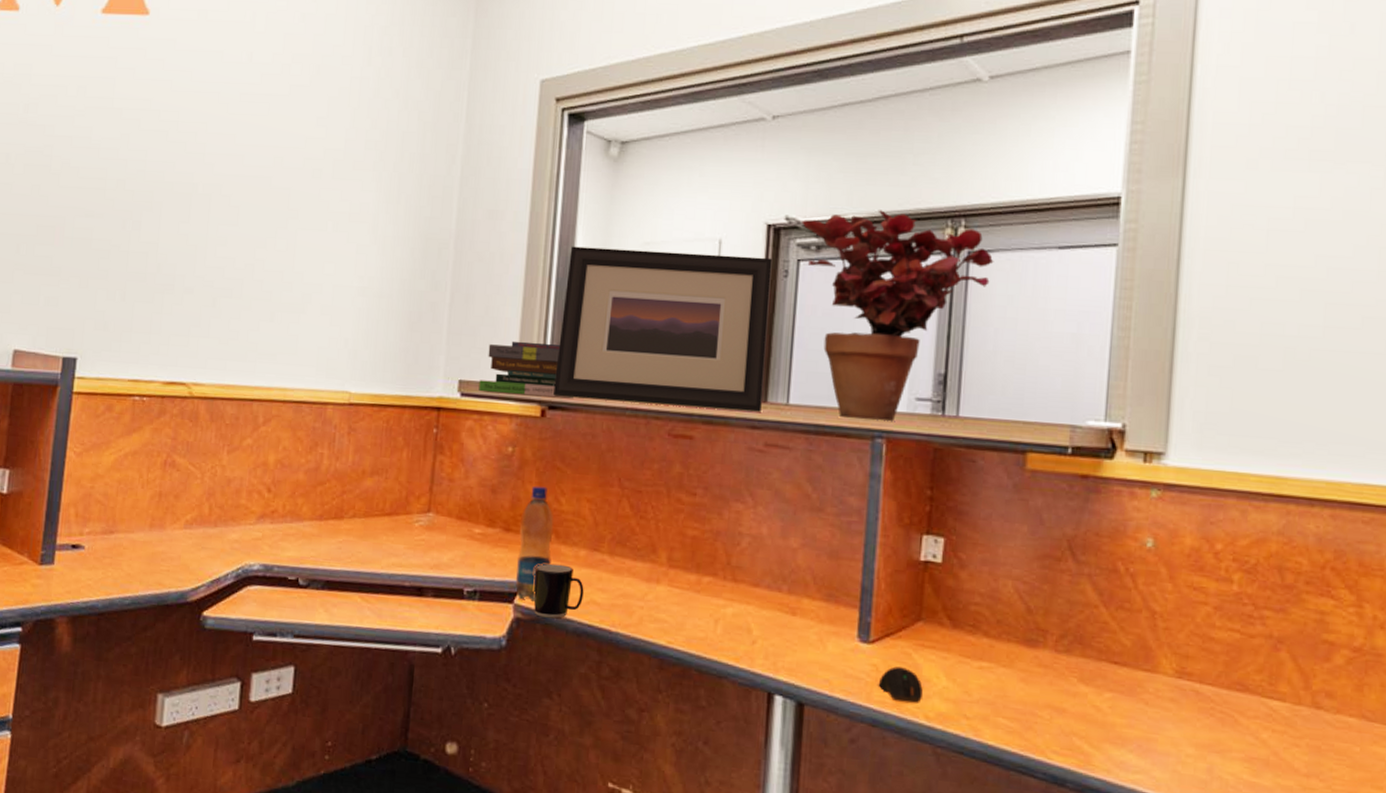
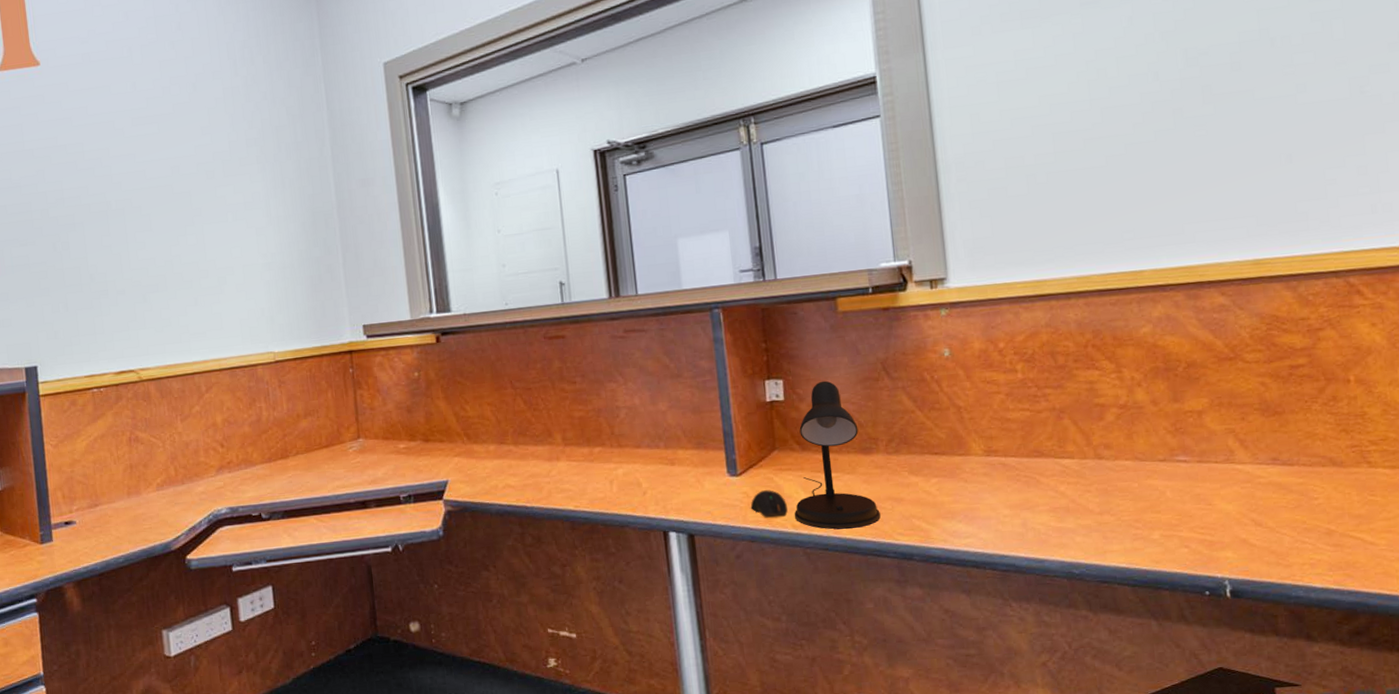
books: present [478,341,575,399] -> none [380,280,462,332]
bottle: present [516,486,554,601] -> none [436,399,468,496]
mug: present [533,563,584,619] -> none [455,460,500,507]
picture frame: present [553,246,773,412] -> none [435,177,616,324]
potted plant: present [802,210,994,422] -> none [621,121,783,298]
desk lamp: none [929,548,1035,735] -> present [794,380,881,530]

